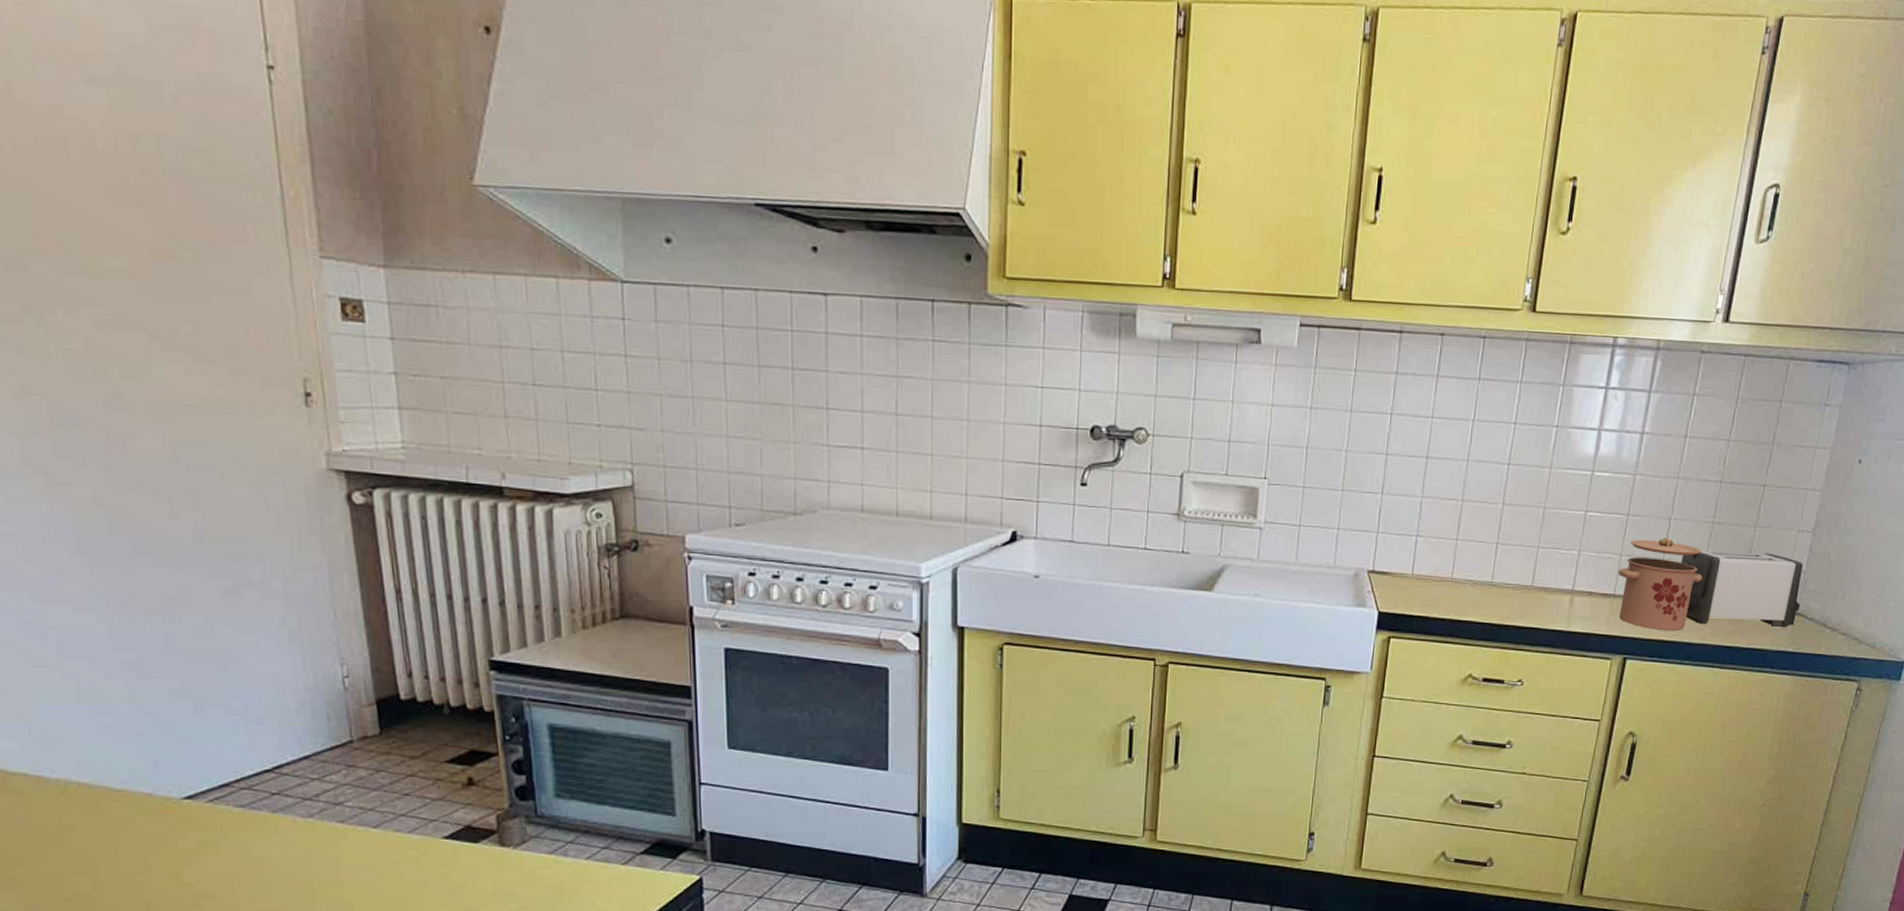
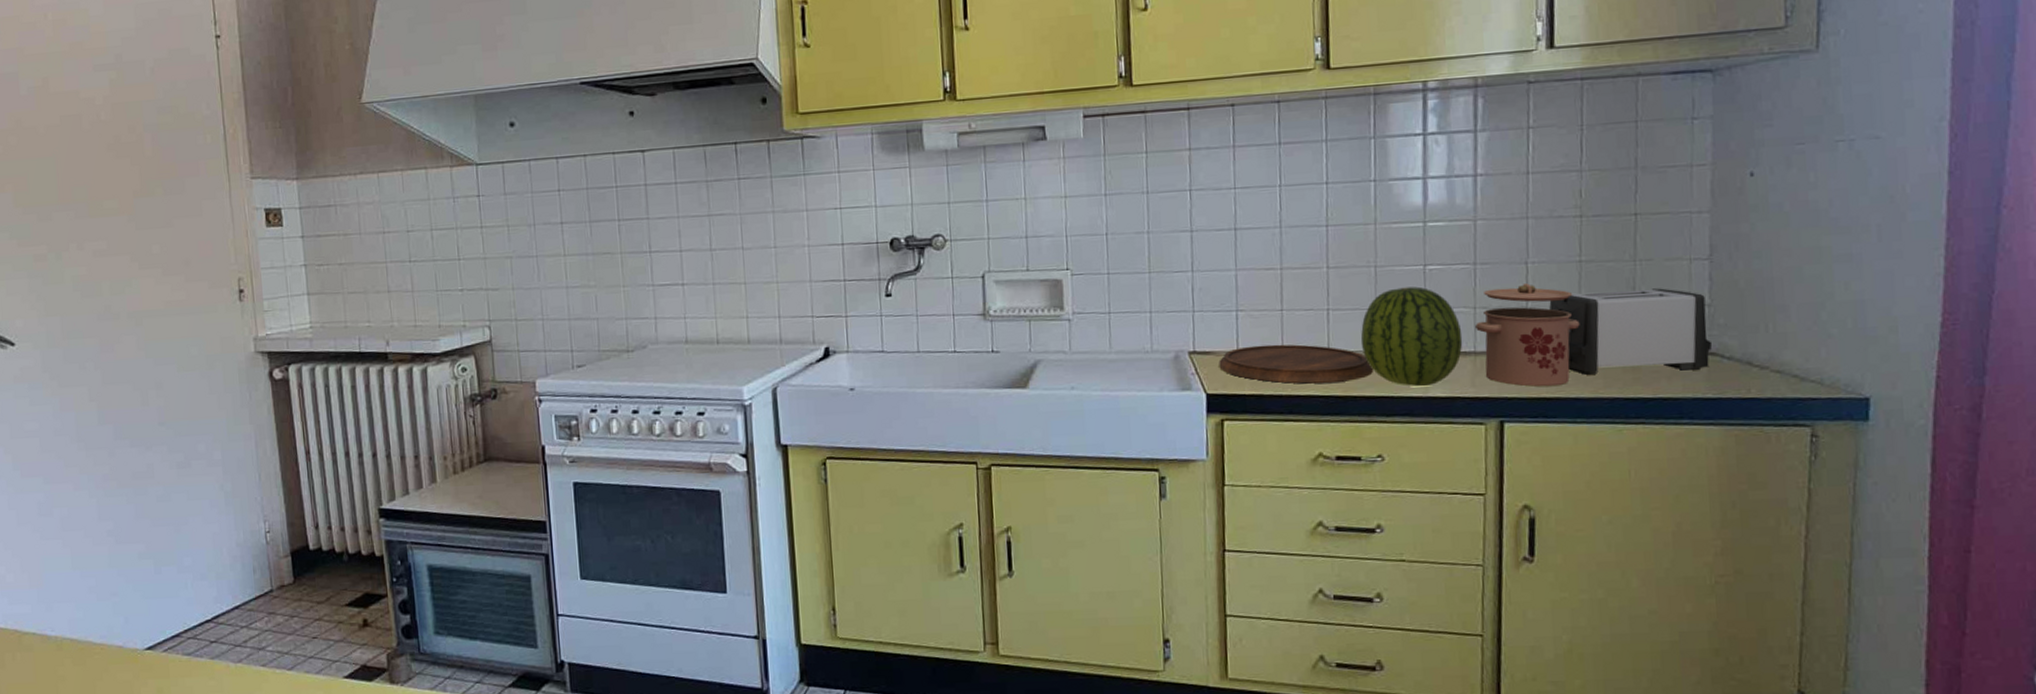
cutting board: none [1393,570,1528,611] -> present [1218,344,1374,384]
fruit: none [1520,530,1607,622] -> present [1360,286,1463,387]

